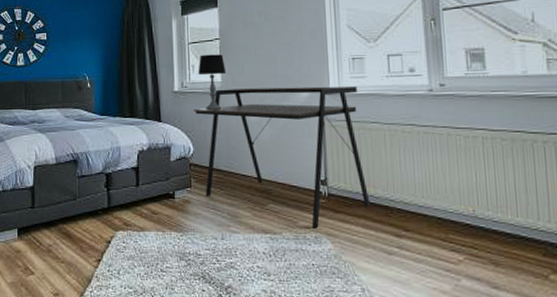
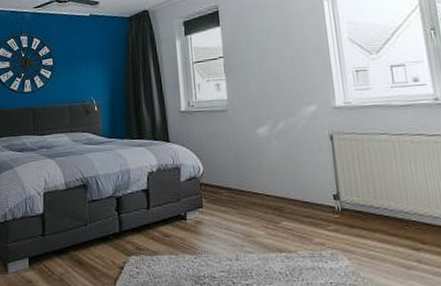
desk: present [194,86,370,229] -> none [202,98,385,245]
table lamp: present [198,54,227,111] -> none [203,72,233,129]

